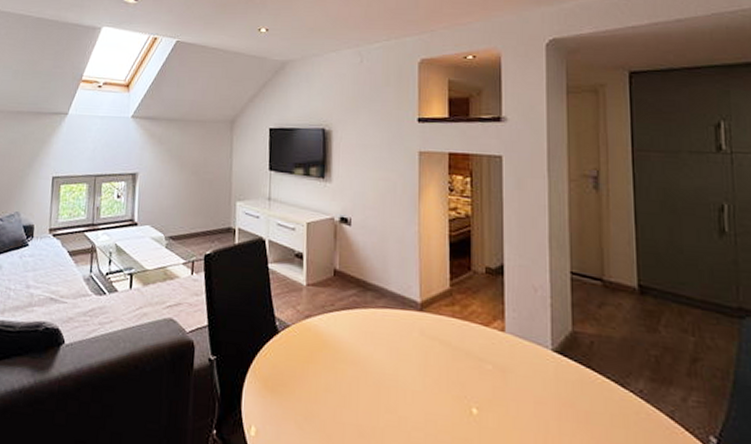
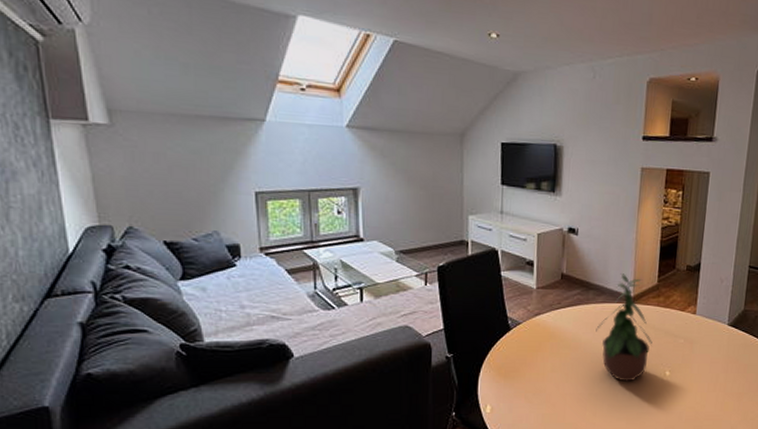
potted plant: none [377,273,450,418] -> present [596,273,652,382]

